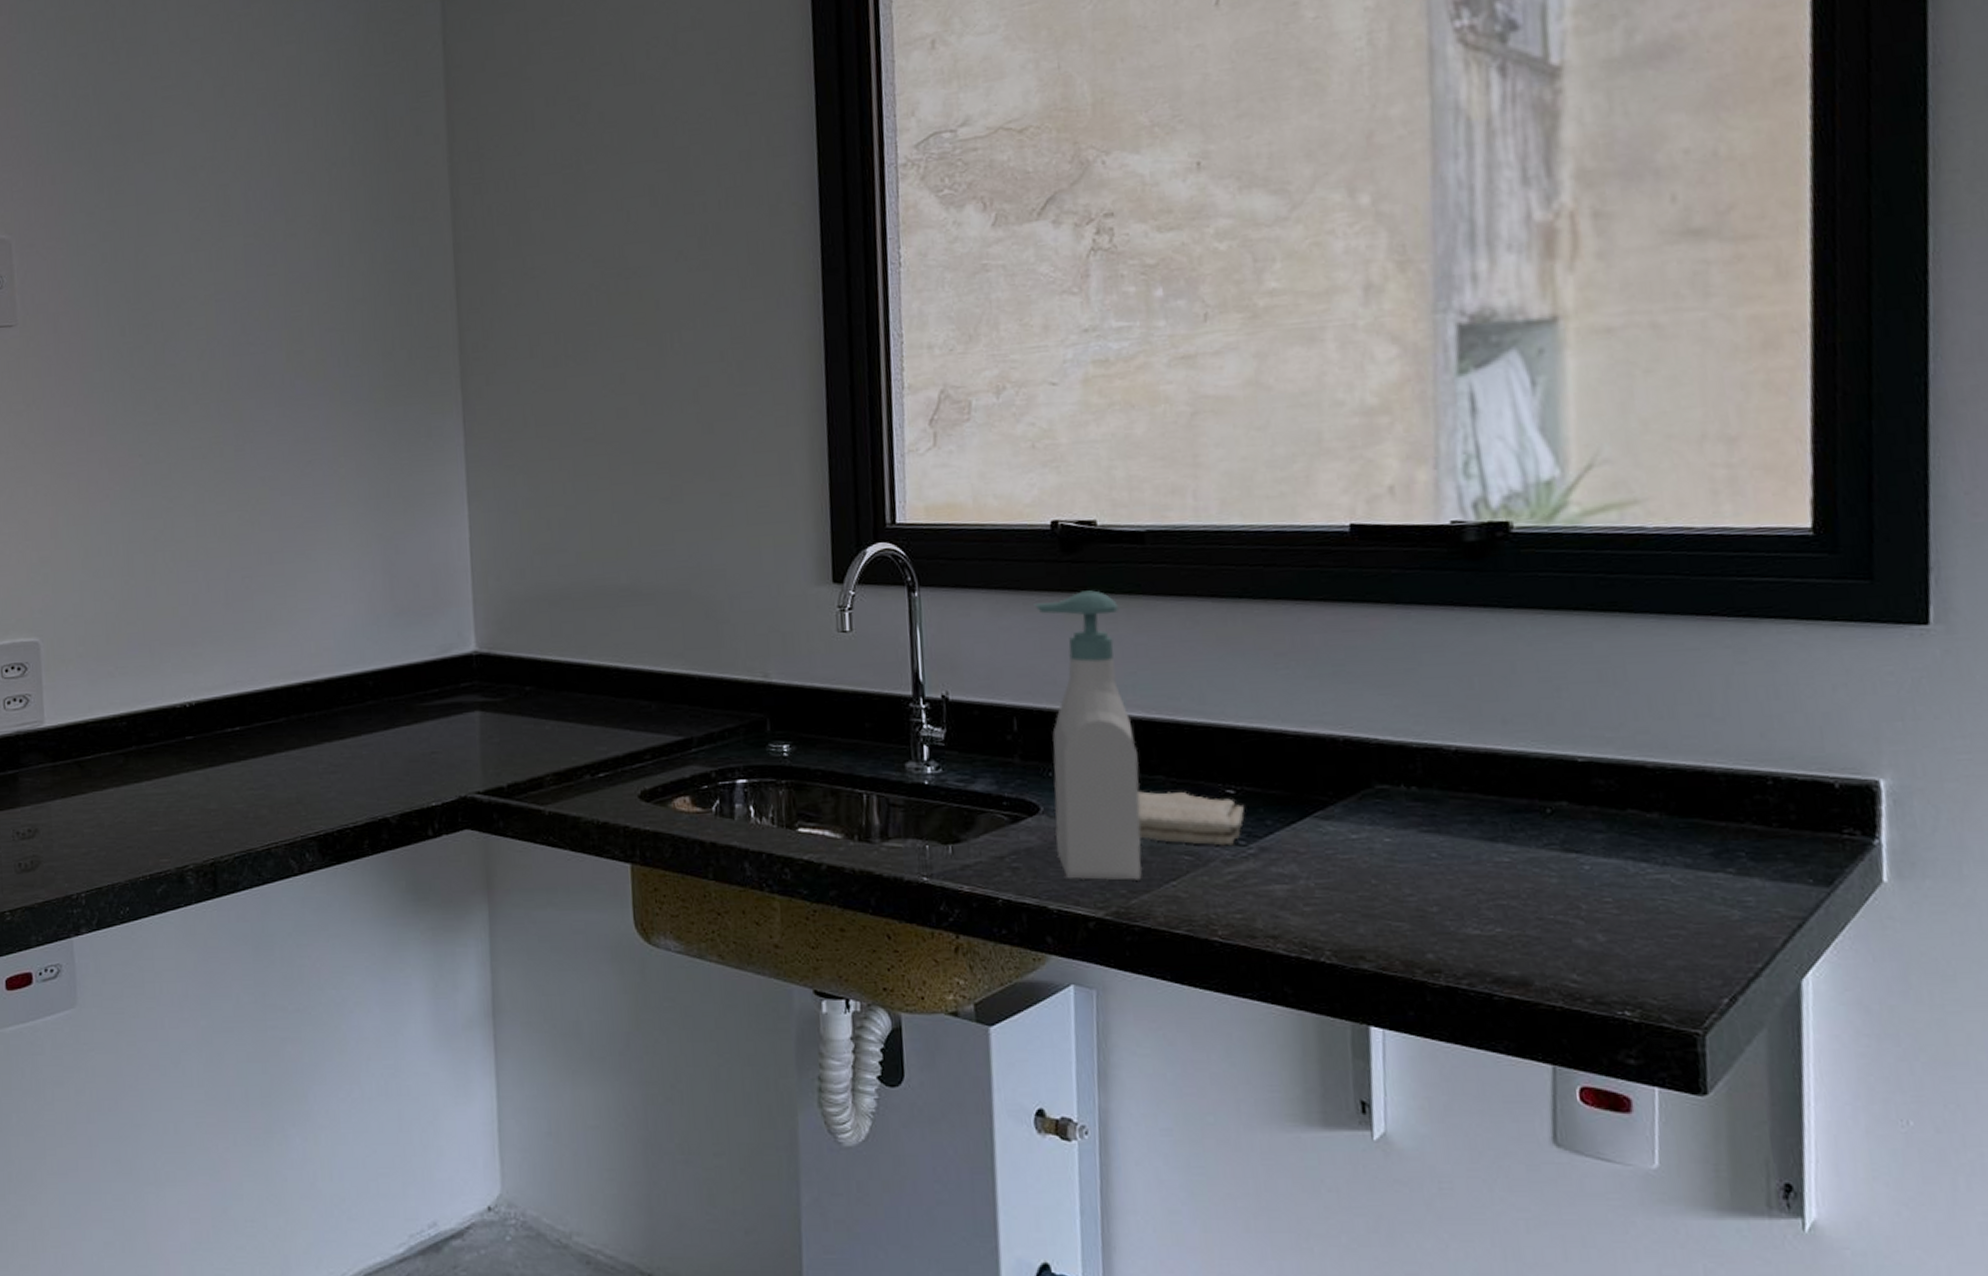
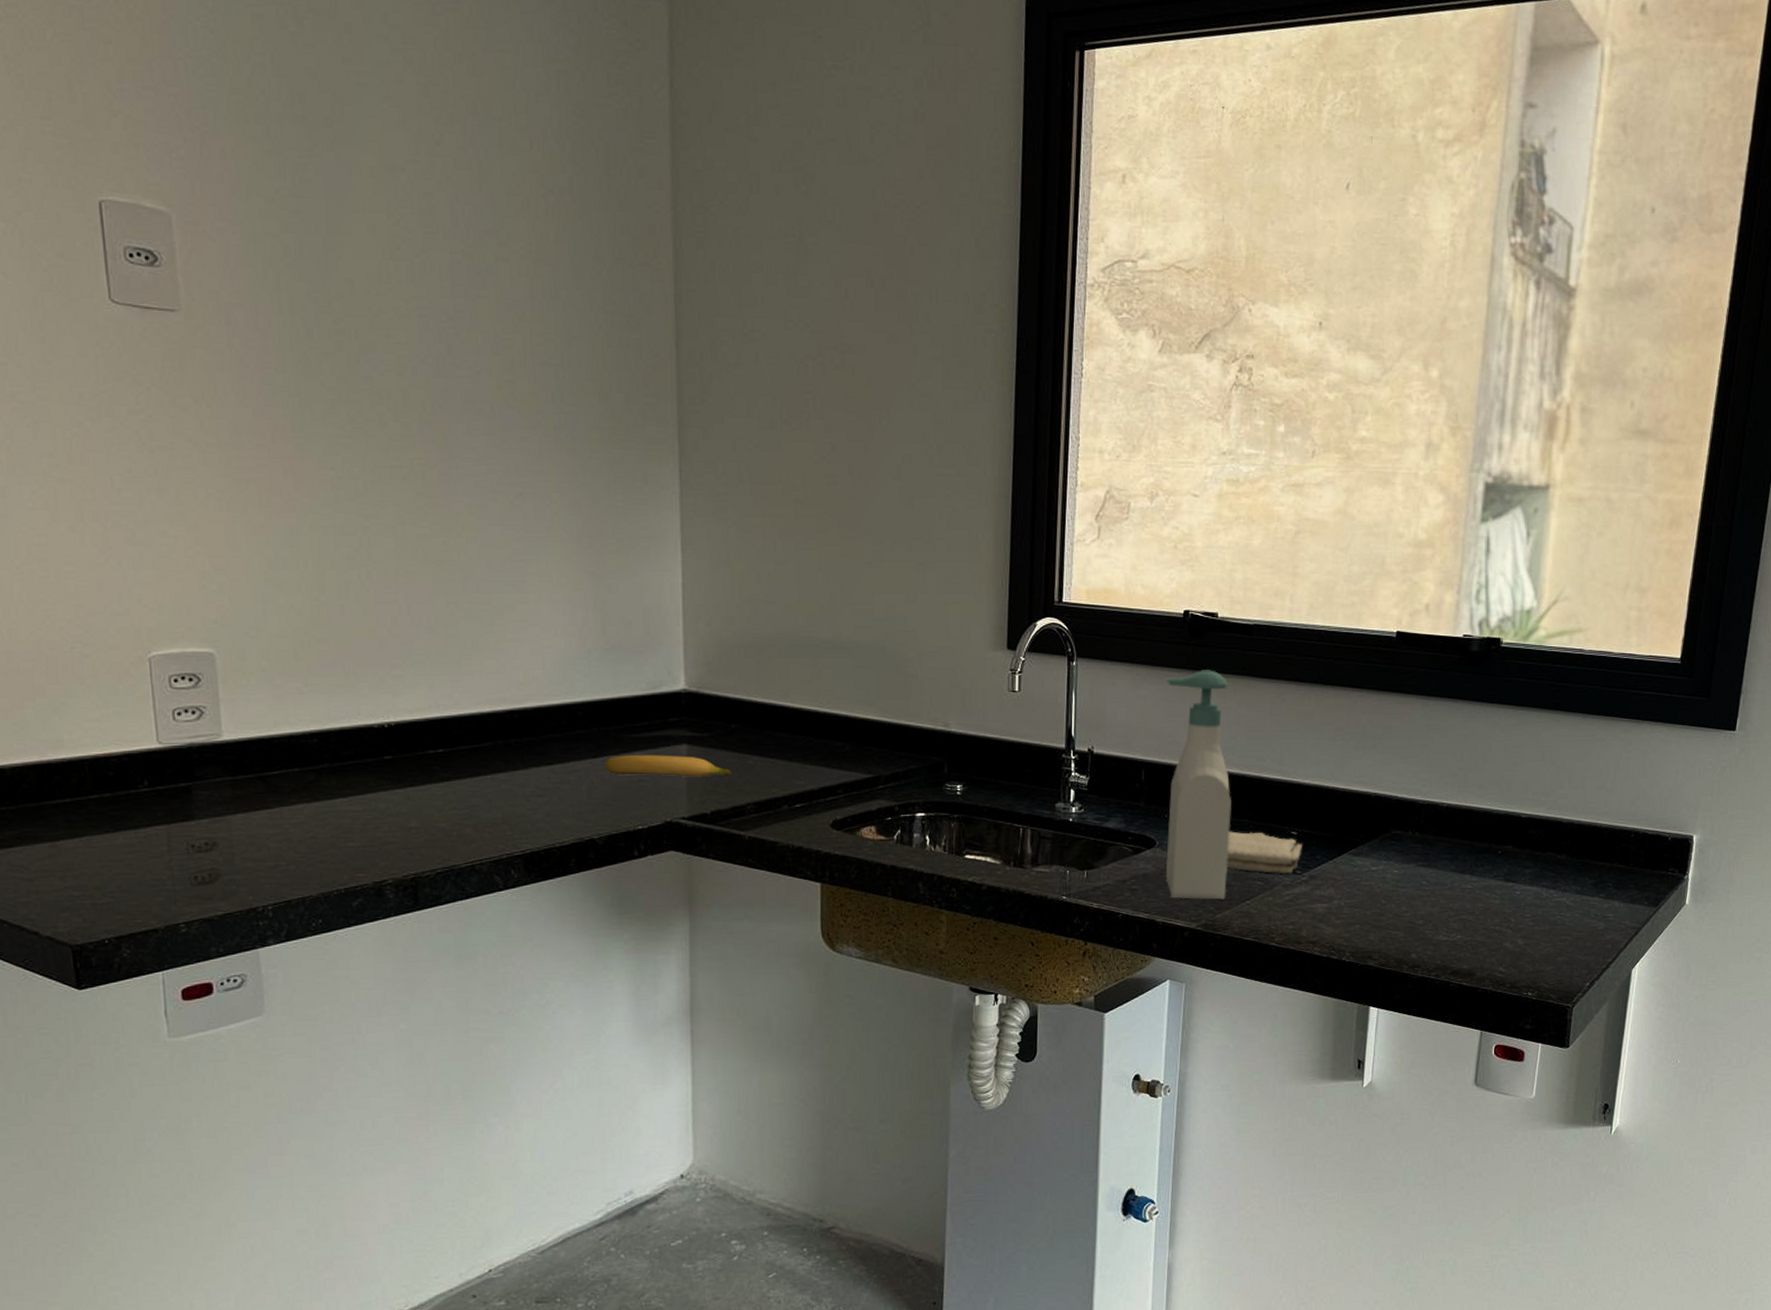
banana: none [396,723,528,748] -> present [604,755,731,777]

